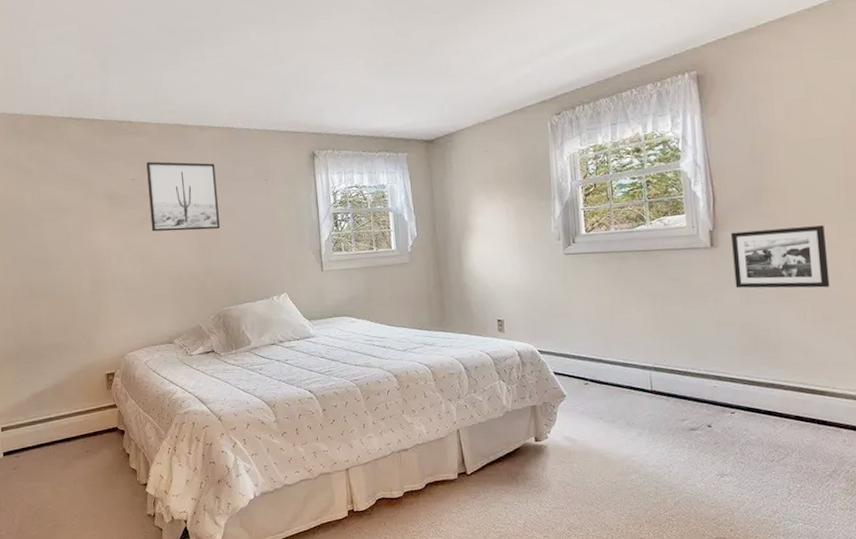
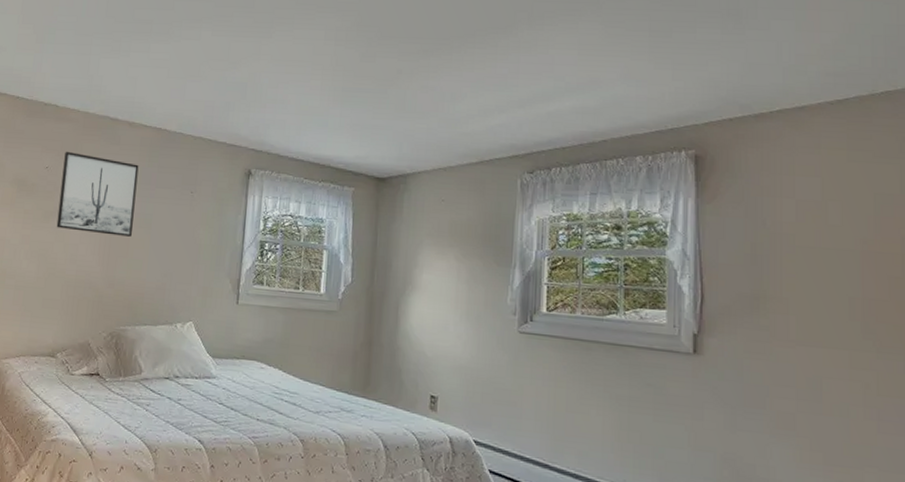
picture frame: present [731,225,830,289] -> none [719,340,835,426]

